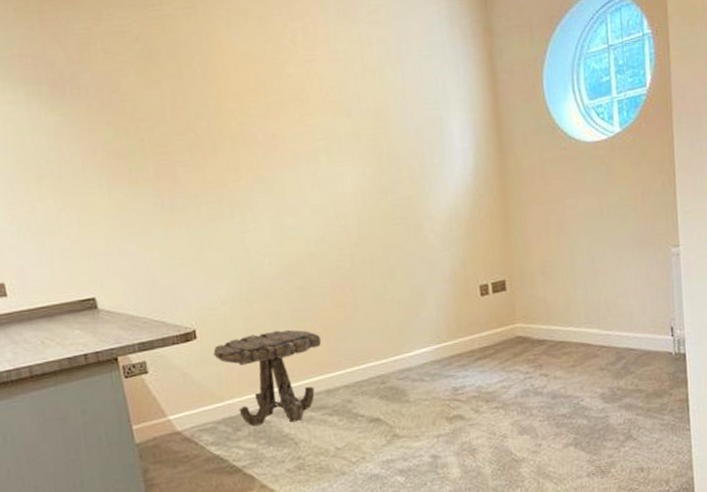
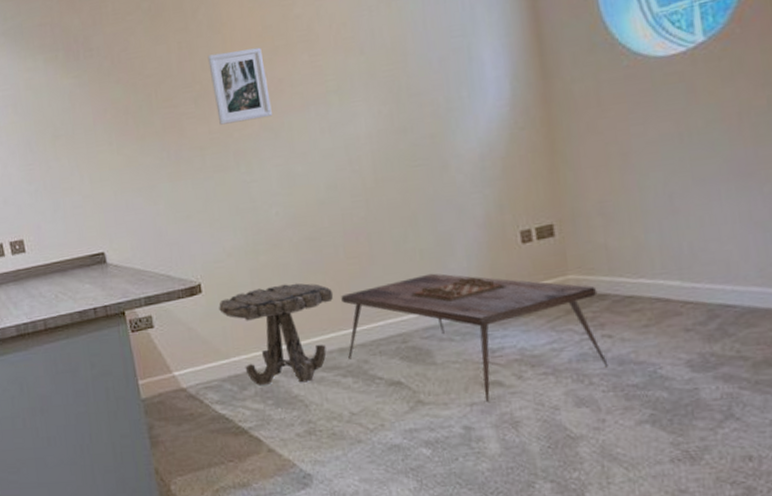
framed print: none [202,102,265,175] -> present [207,47,272,125]
coffee table: none [328,321,545,434] -> present [341,273,609,402]

